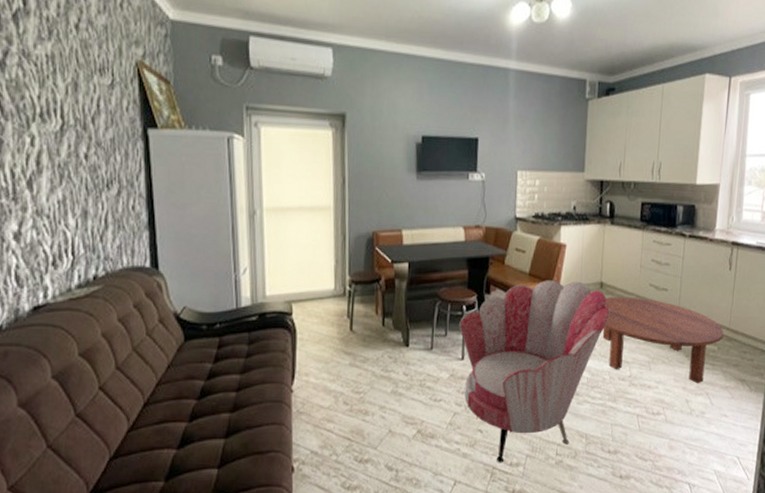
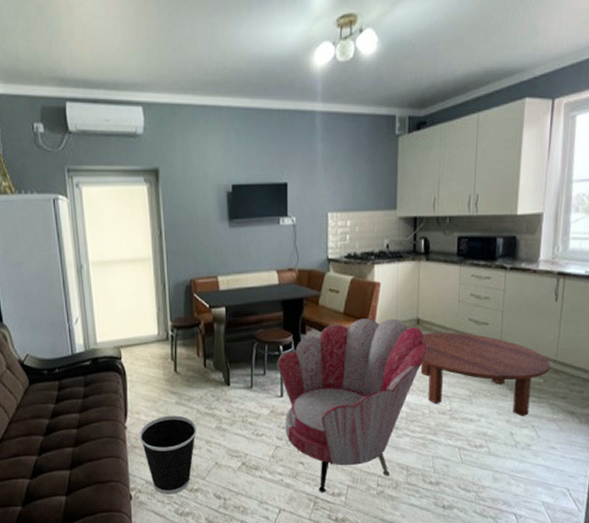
wastebasket: none [306,378,370,466] -> present [139,415,196,495]

